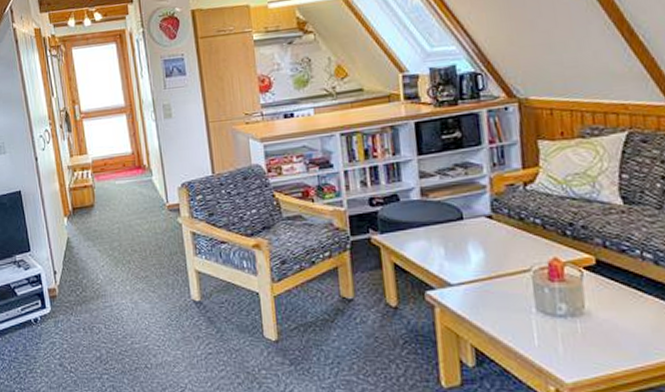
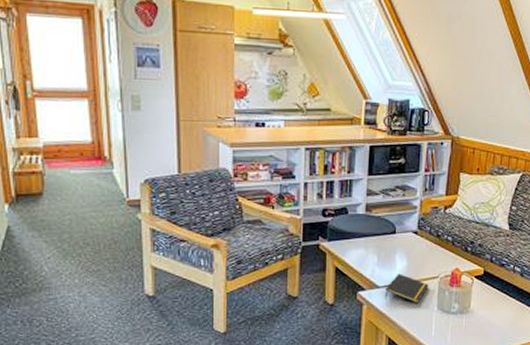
notepad: none [460,268,520,304] -> present [385,274,429,303]

